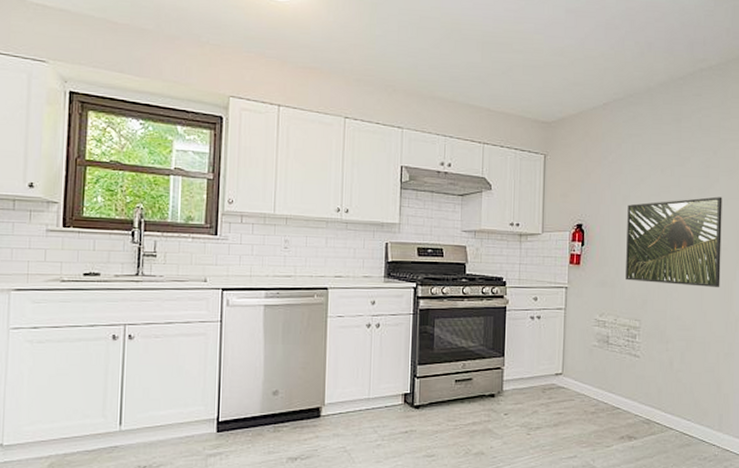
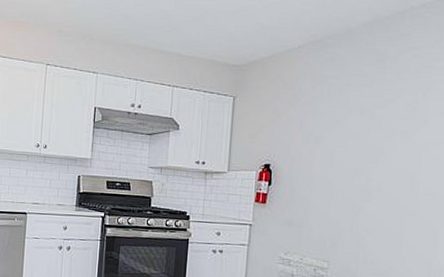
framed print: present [626,196,722,287] -> none [314,140,431,234]

